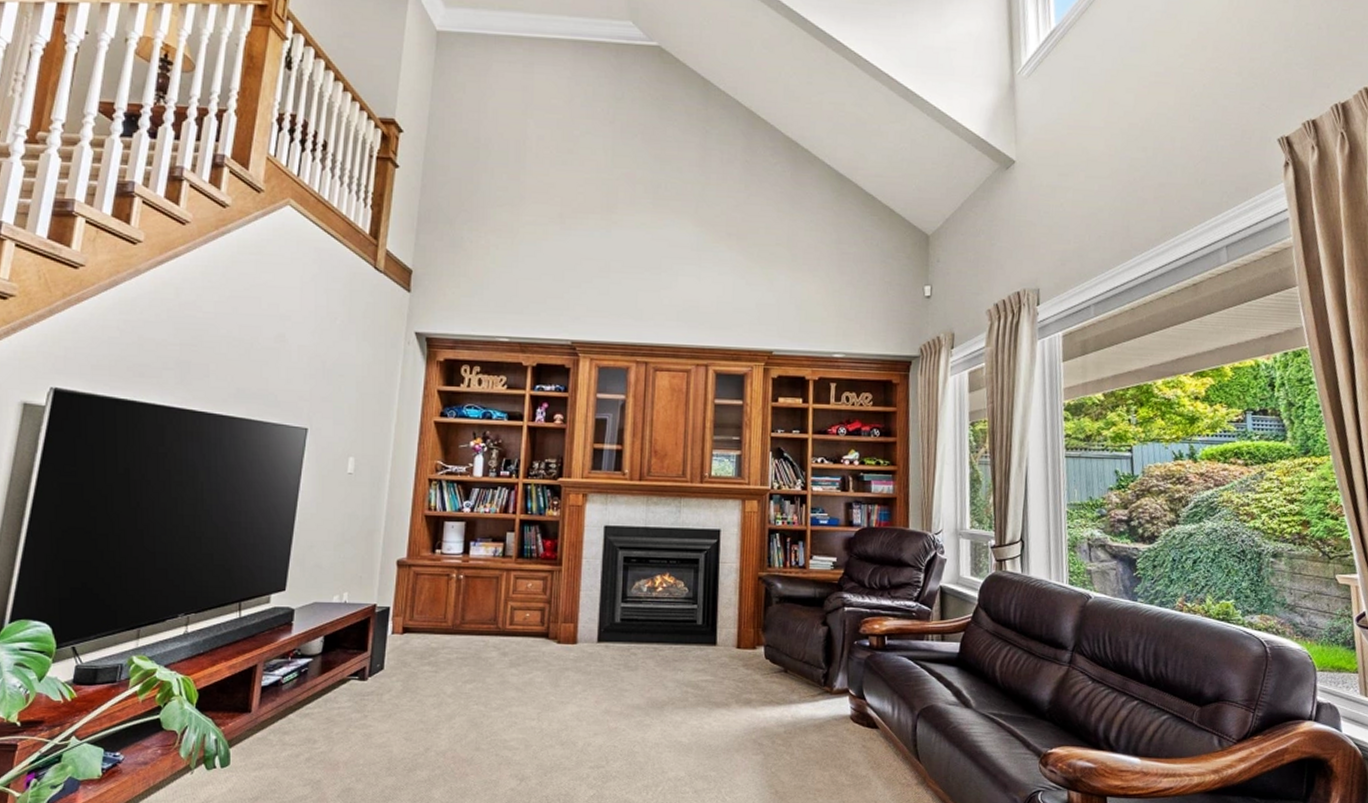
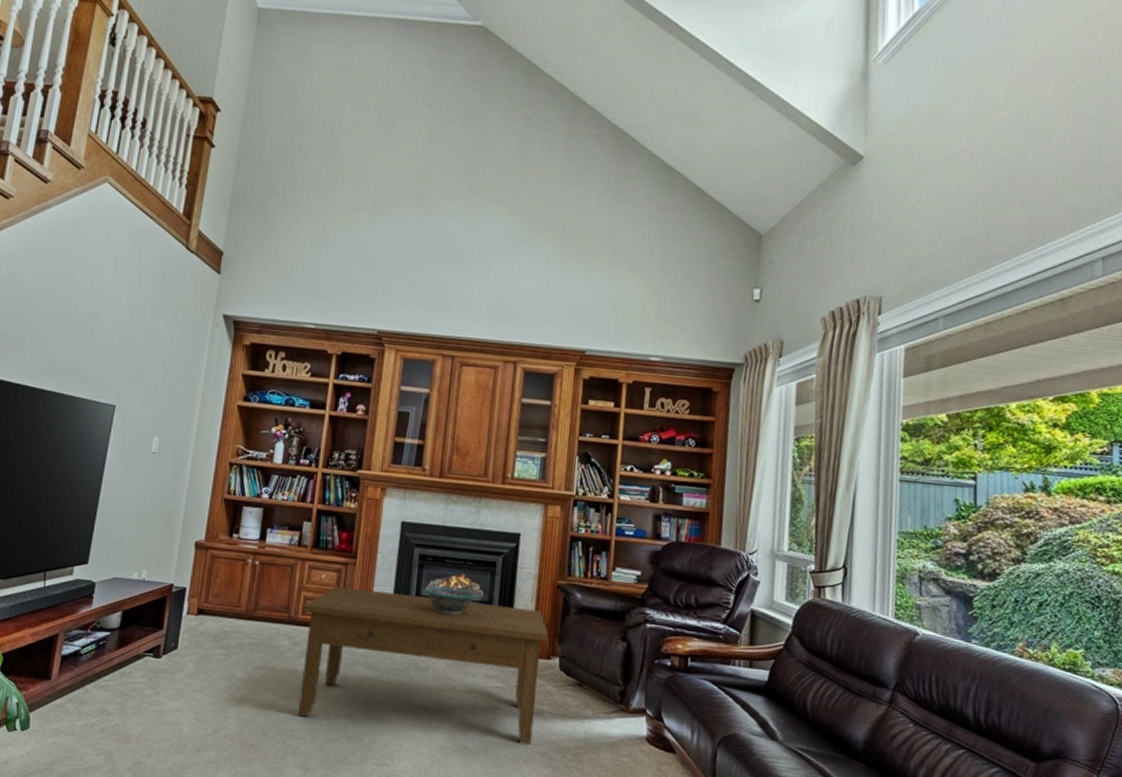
coffee table: none [510,594,753,734] -> present [297,586,549,745]
decorative bowl: none [630,586,683,614] -> present [424,586,478,616]

